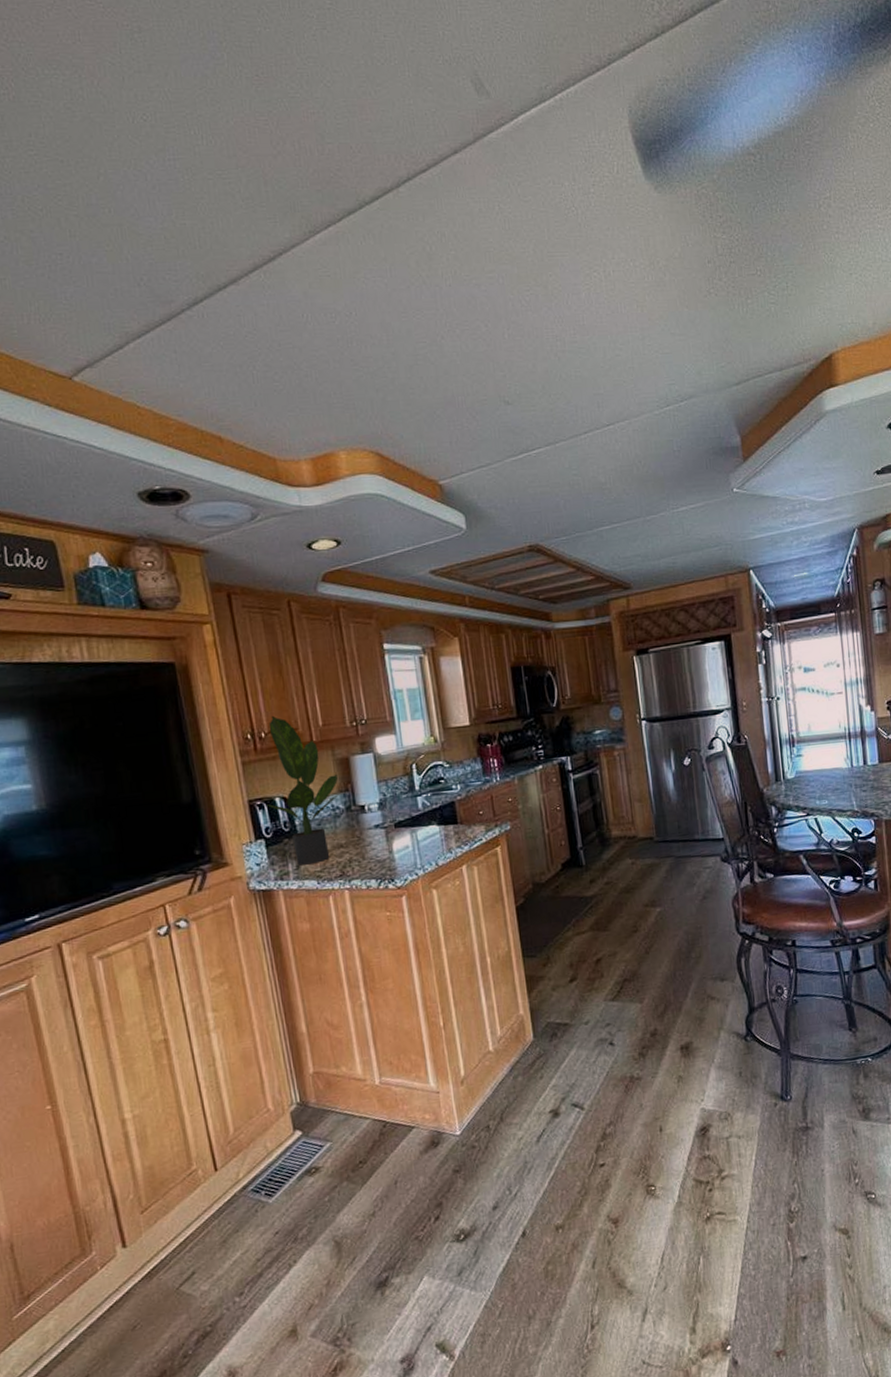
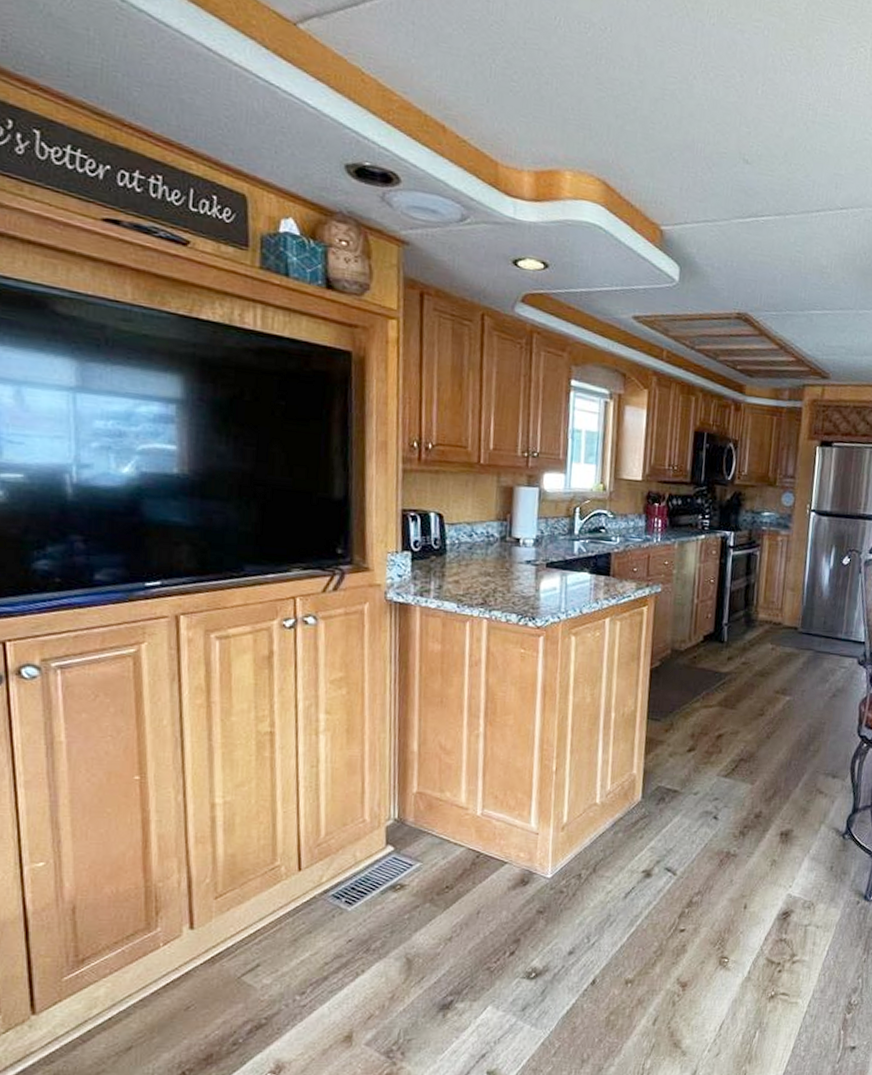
potted plant: present [266,715,342,866] -> none [419,428,499,587]

